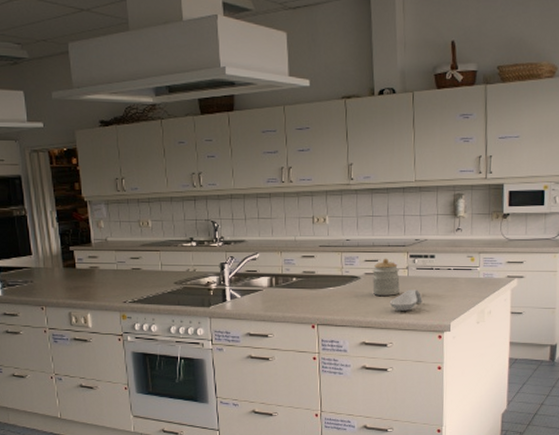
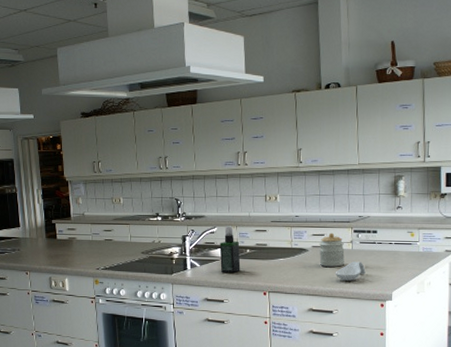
spray bottle: none [262,251,286,305] -> present [219,226,241,274]

